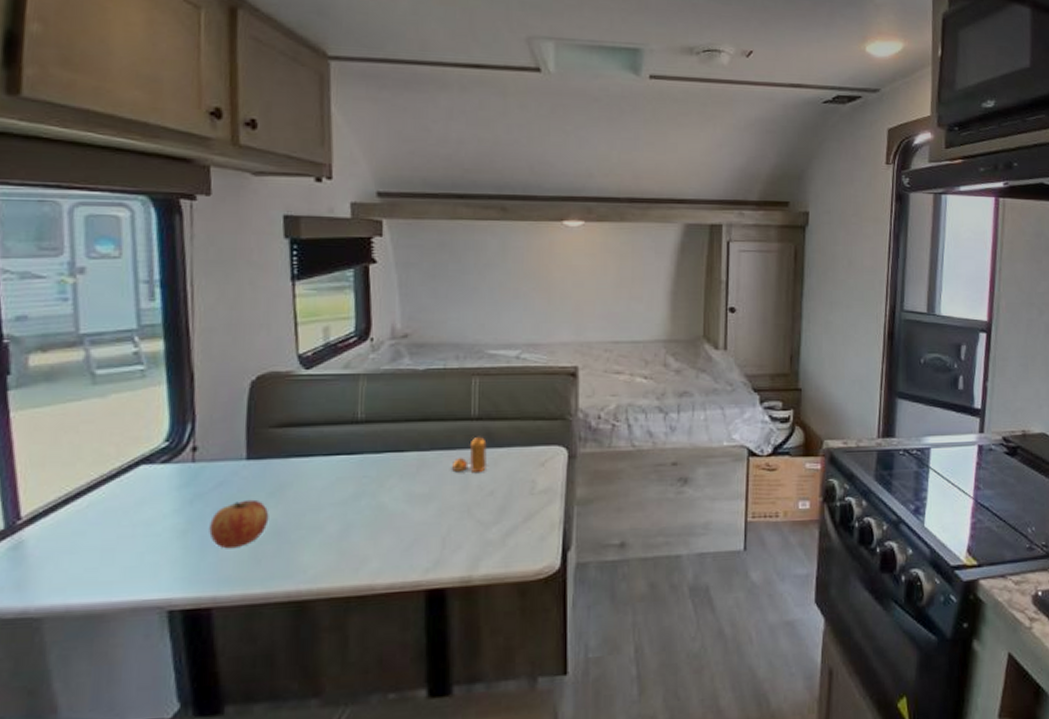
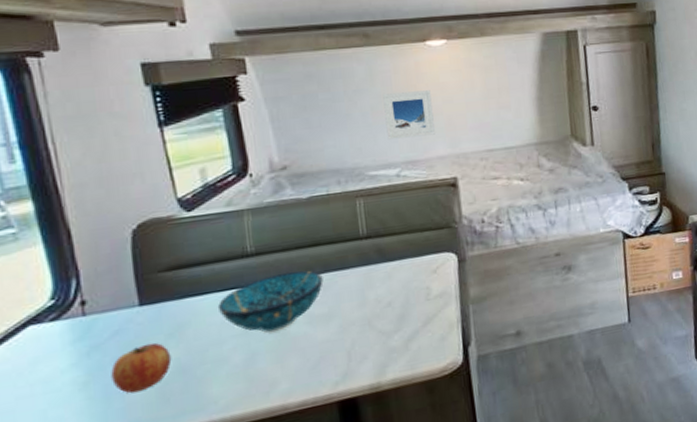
decorative bowl: none [320,444,428,505] -> present [217,270,323,333]
pepper shaker: present [452,436,488,472] -> none [348,253,382,289]
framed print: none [512,271,562,319] -> present [383,90,435,140]

